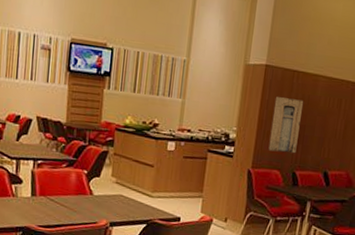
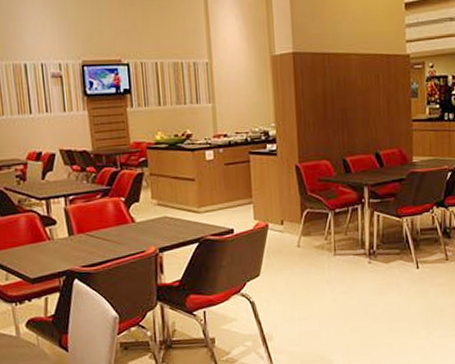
wall art: present [268,97,303,153] -> none [309,82,342,141]

